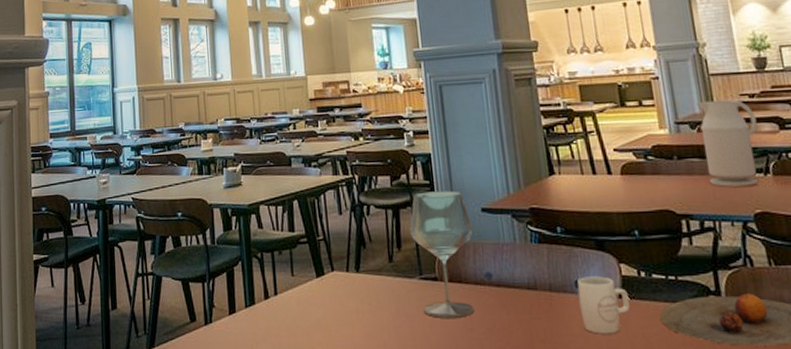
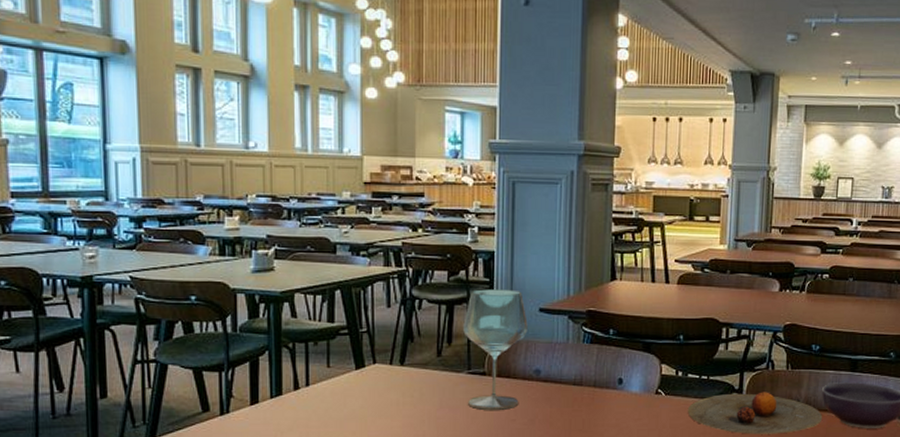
mug: present [576,276,630,334] -> none [618,375,664,425]
water jug: present [696,99,759,188] -> none [753,222,804,302]

